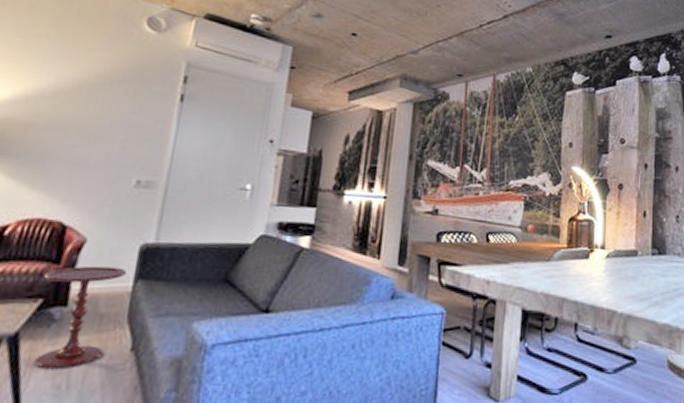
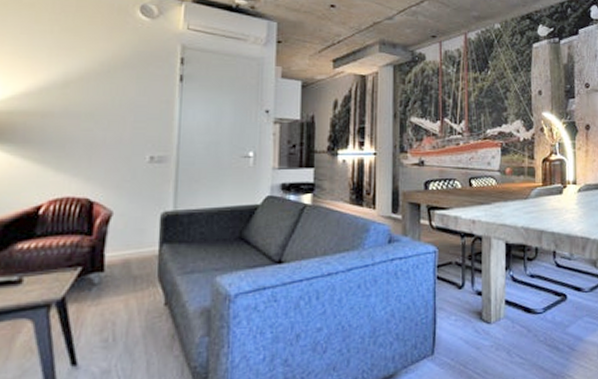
side table: present [33,266,126,370] -> none [79,234,151,327]

